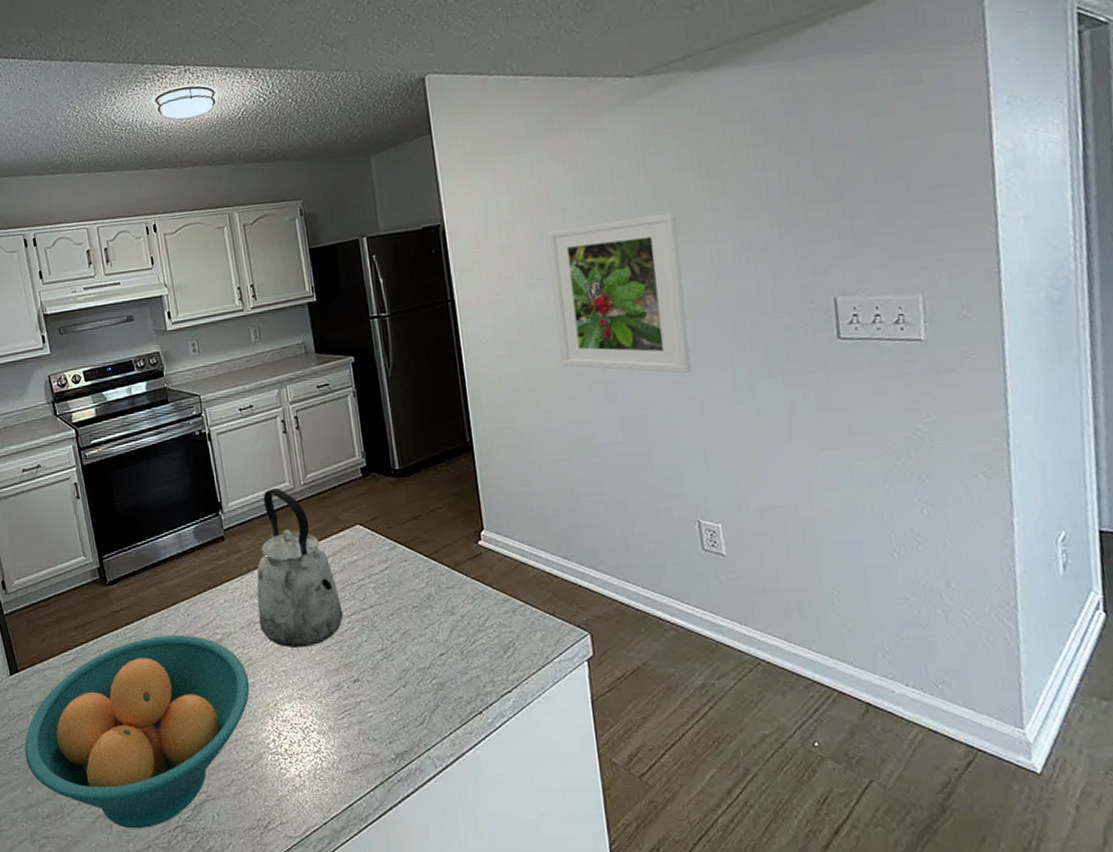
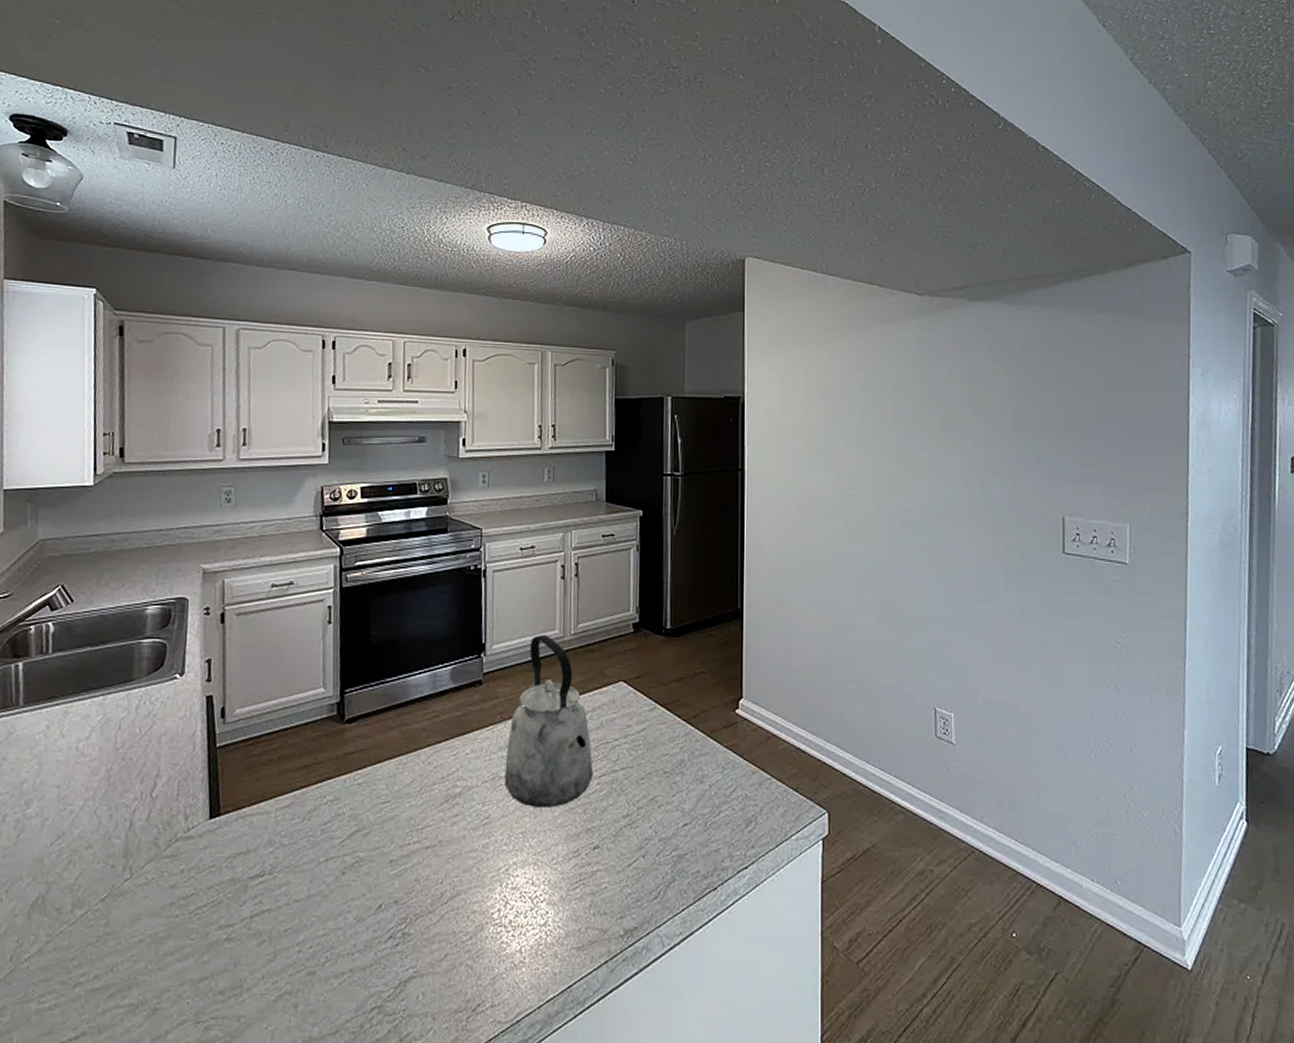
fruit bowl: present [24,635,250,829] -> none [208,785,484,1010]
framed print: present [546,211,691,374] -> none [833,418,944,567]

